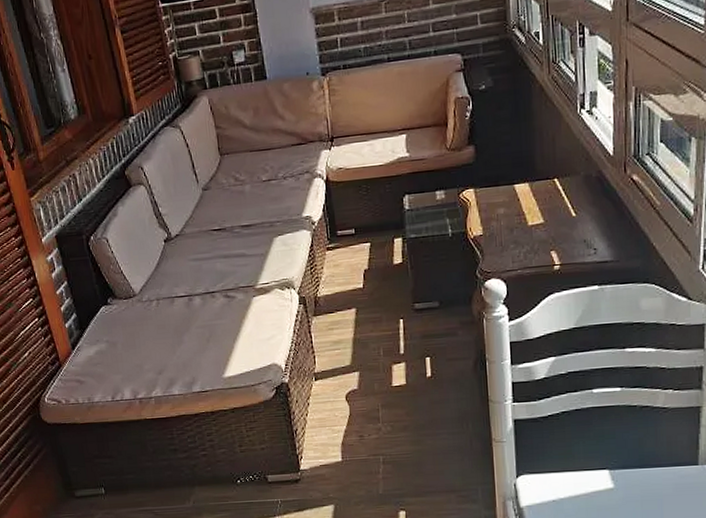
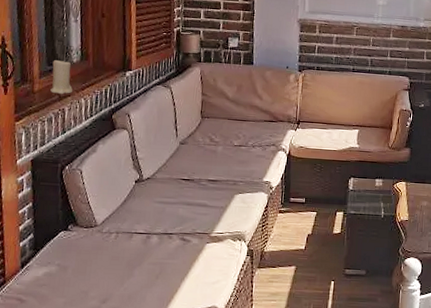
candle: none [51,117,78,159] -> present [50,59,73,95]

